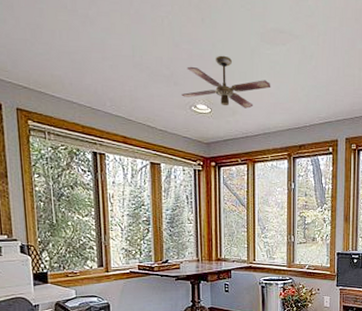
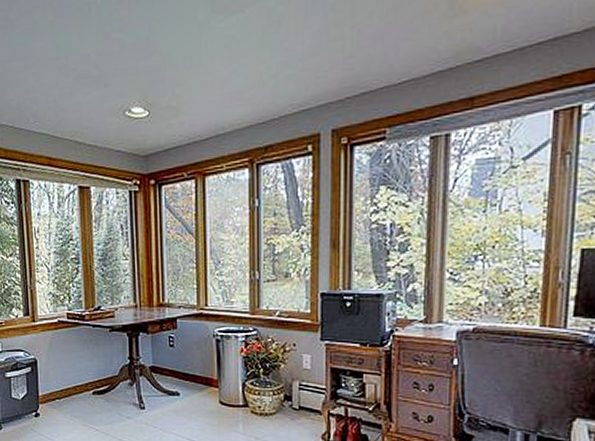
ceiling fan: present [181,55,271,109] -> none [113,39,226,106]

